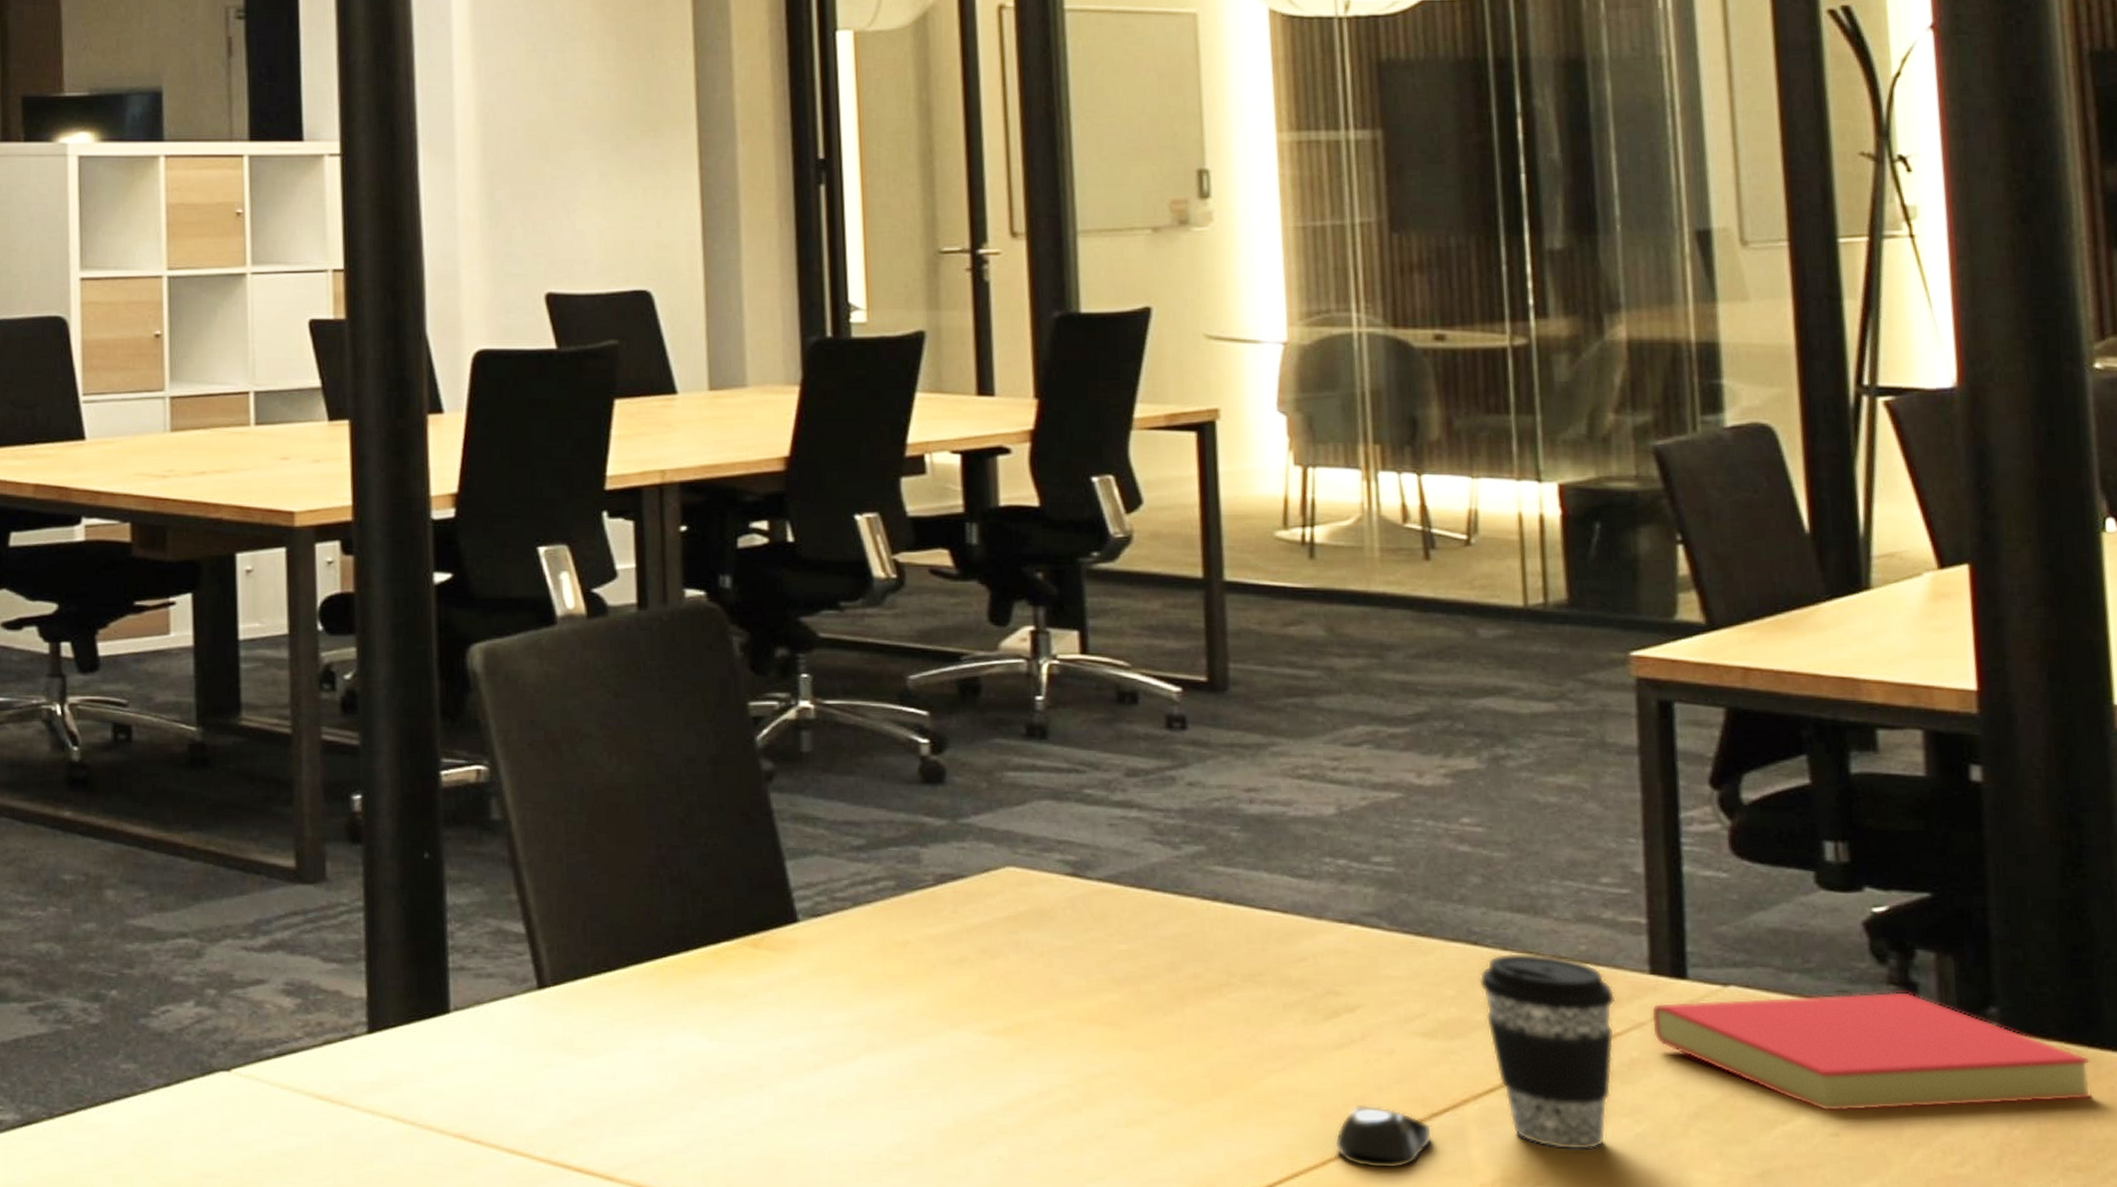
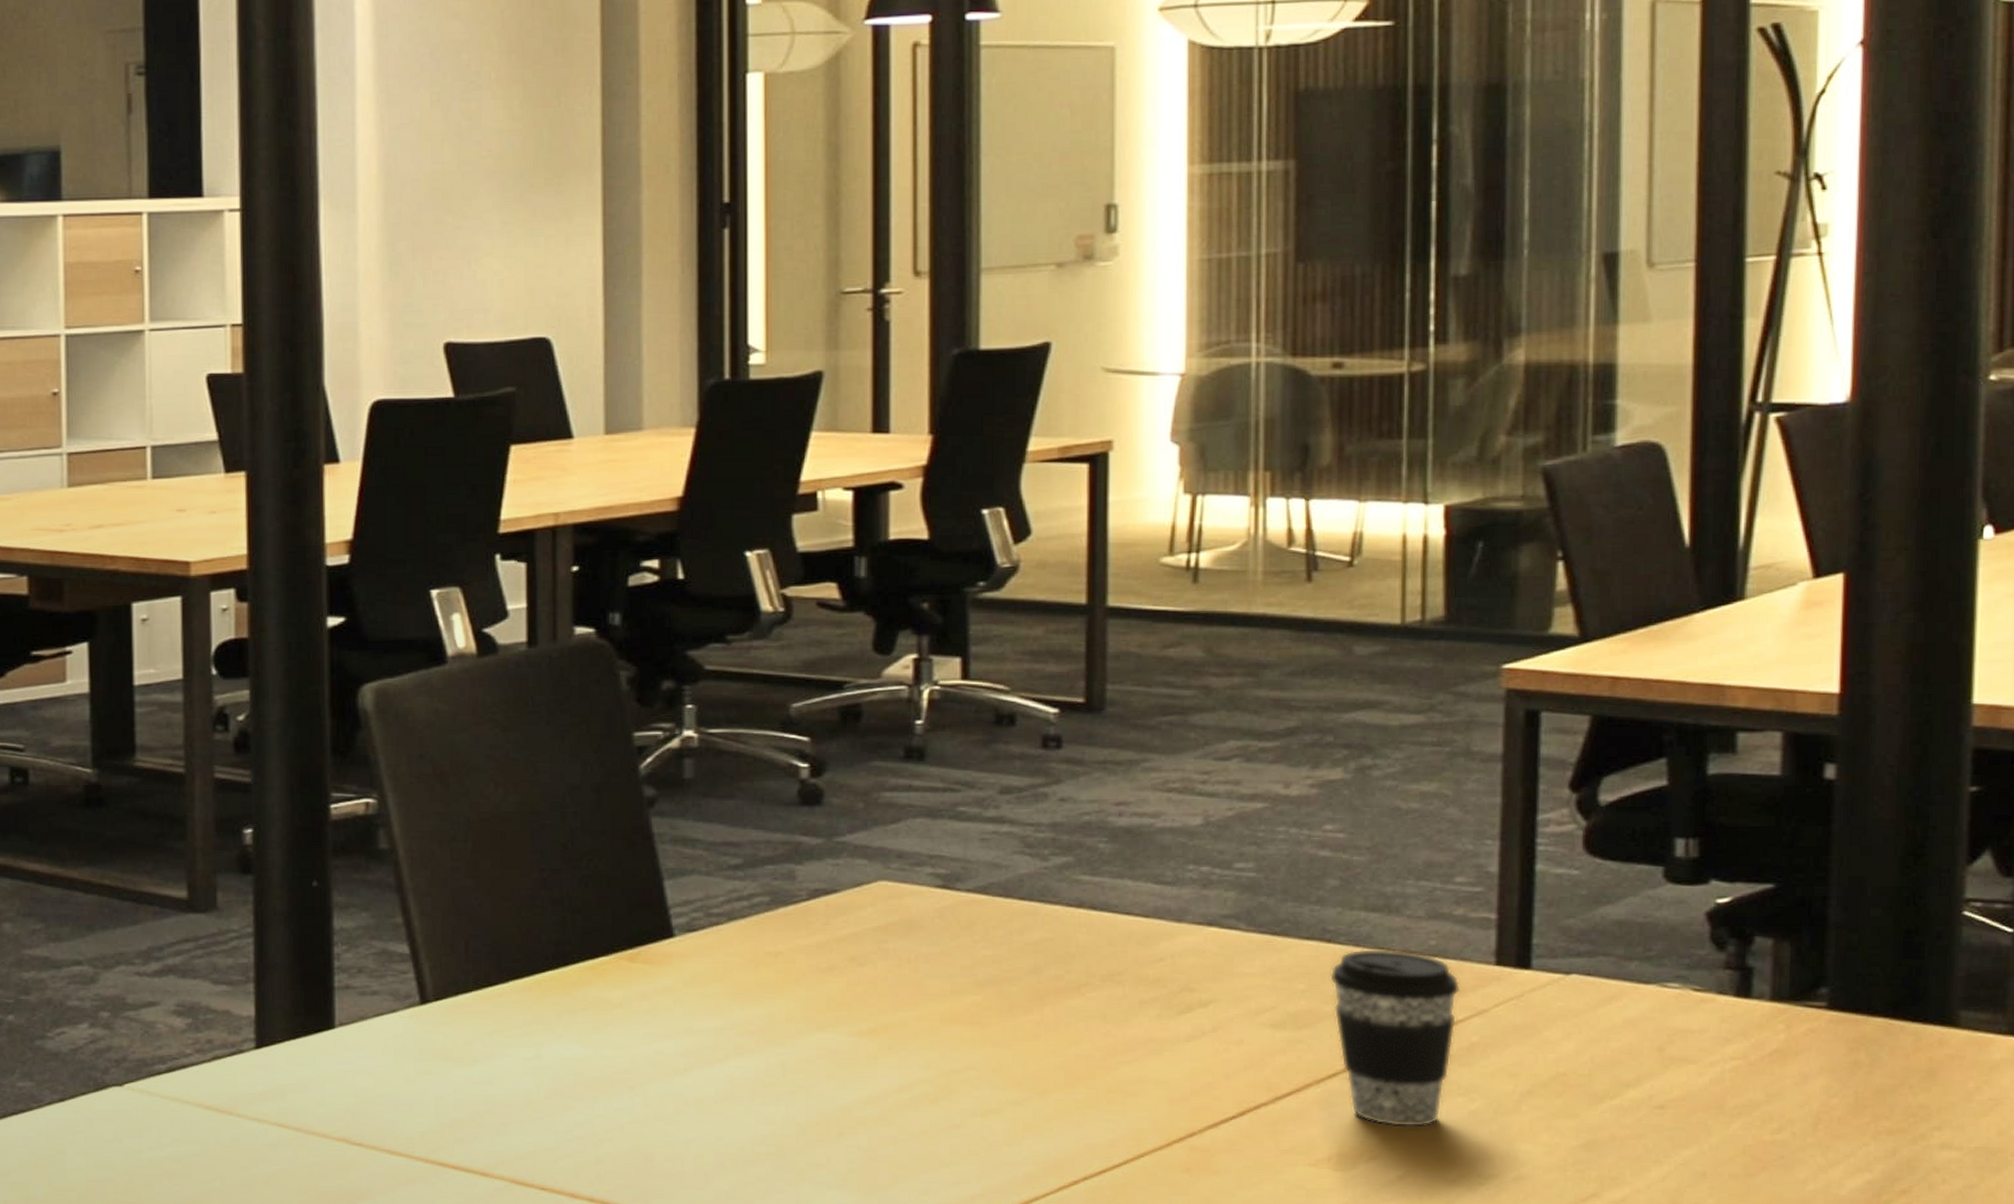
computer mouse: present [1335,1104,1433,1170] -> none [1181,1091,1275,1149]
book: present [1650,991,2093,1112] -> none [1493,975,1912,1087]

